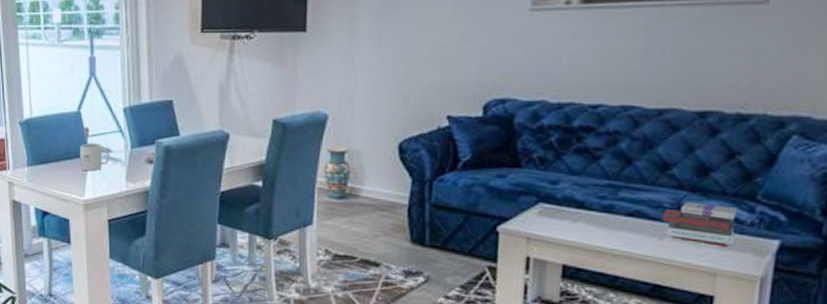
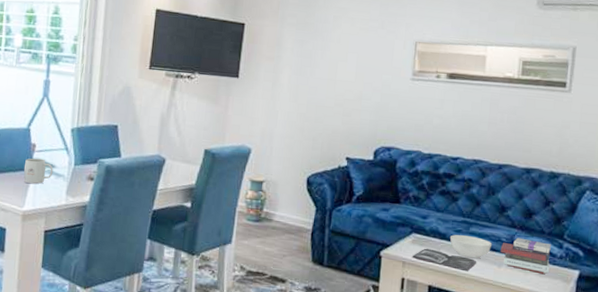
magazine: none [539,220,629,246] -> present [412,248,477,271]
bowl: none [589,202,651,231] -> present [449,234,493,259]

